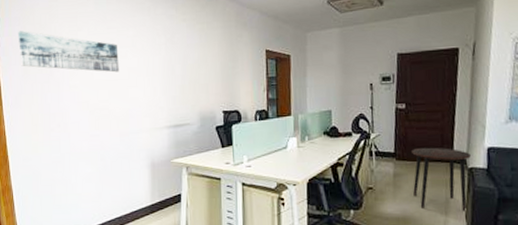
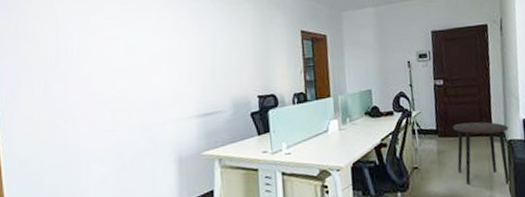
wall art: present [17,31,119,73] -> none [16,15,139,59]

